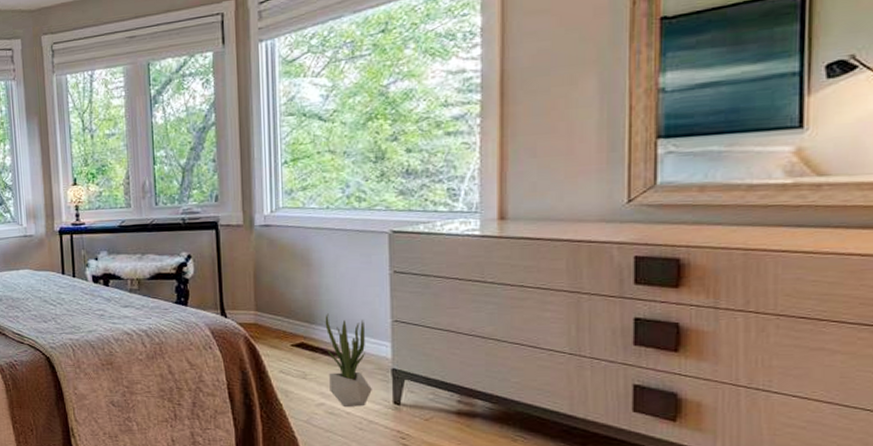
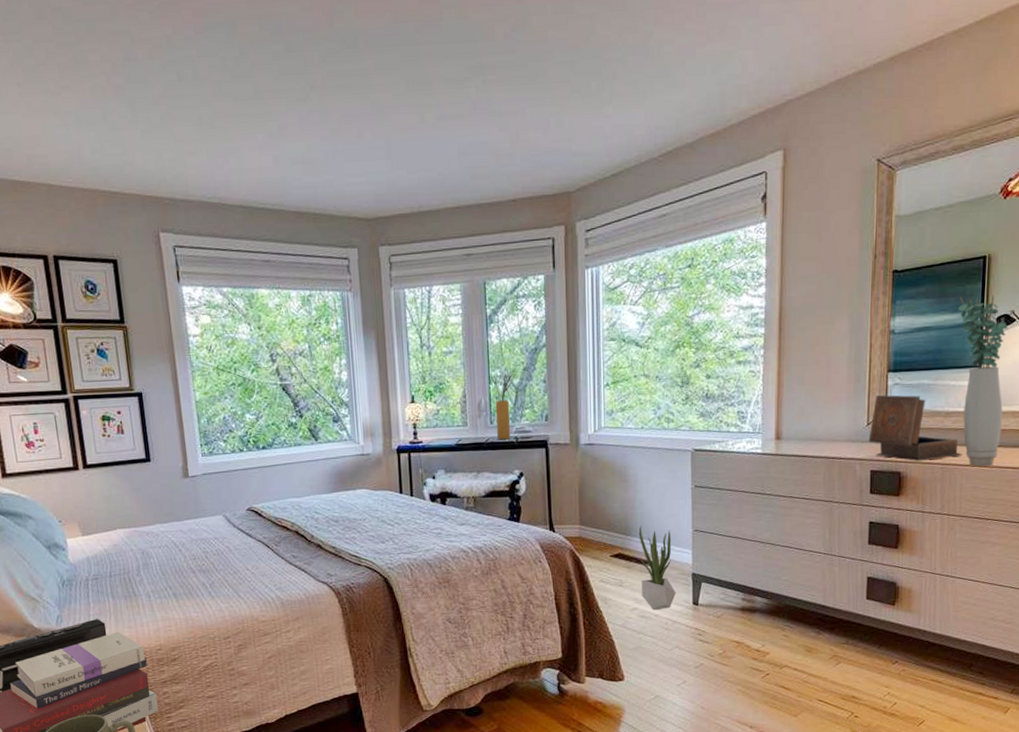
vase: none [156,147,183,222] -> present [491,367,516,440]
jewelry box: none [630,165,777,247] -> present [868,395,963,462]
vase: none [763,38,844,253] -> present [958,296,1008,467]

